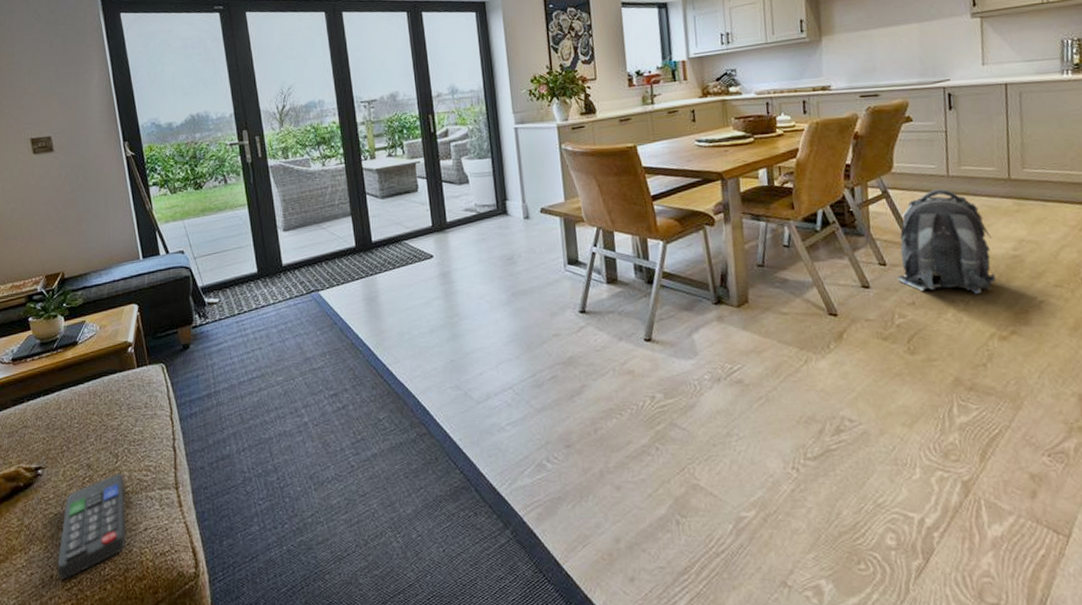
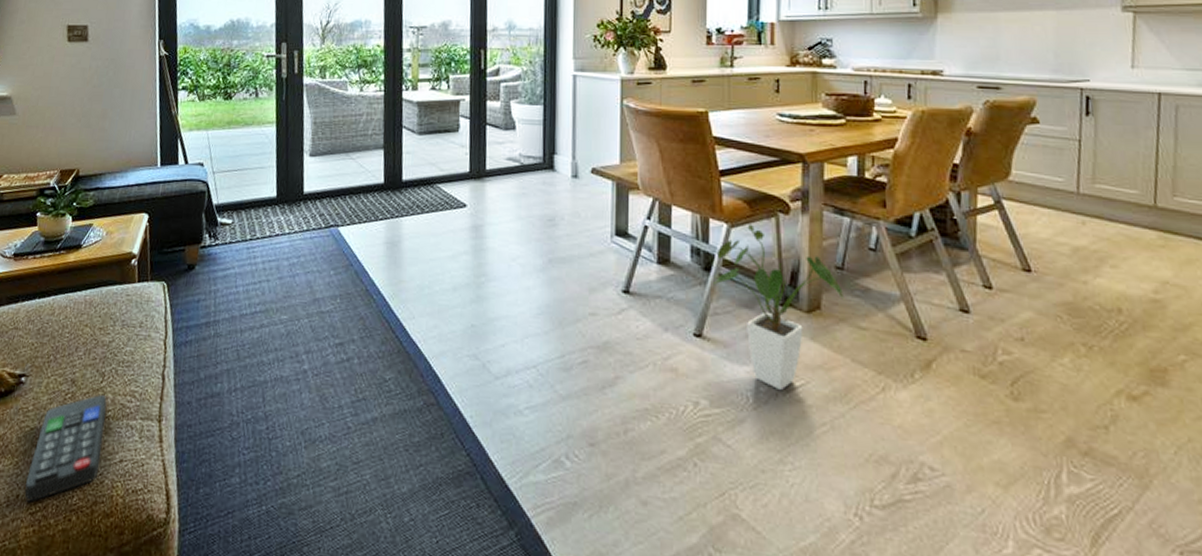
house plant: none [656,238,768,376] -> present [713,224,845,391]
backpack: present [897,188,997,294] -> none [1004,207,1130,339]

